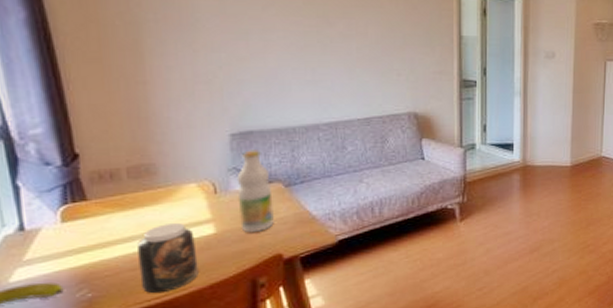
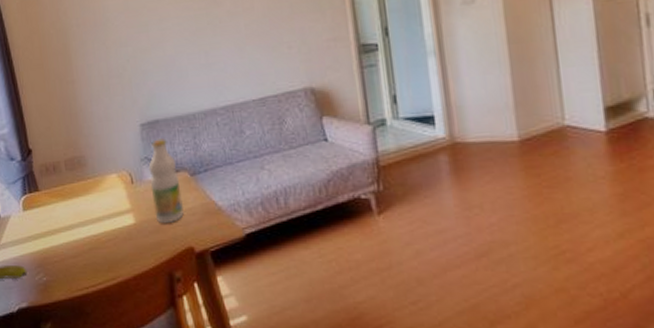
jar: present [137,223,199,294] -> none [76,213,124,282]

